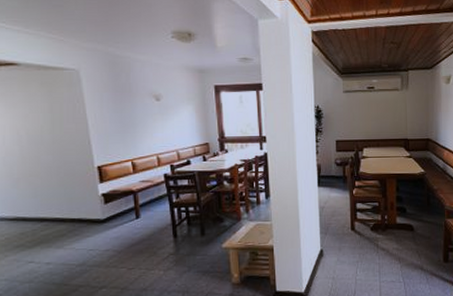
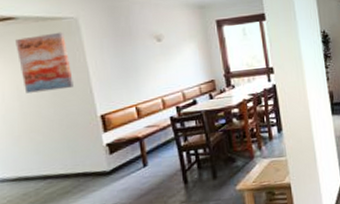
wall art: none [17,82,72,139] -> present [15,32,73,93]

